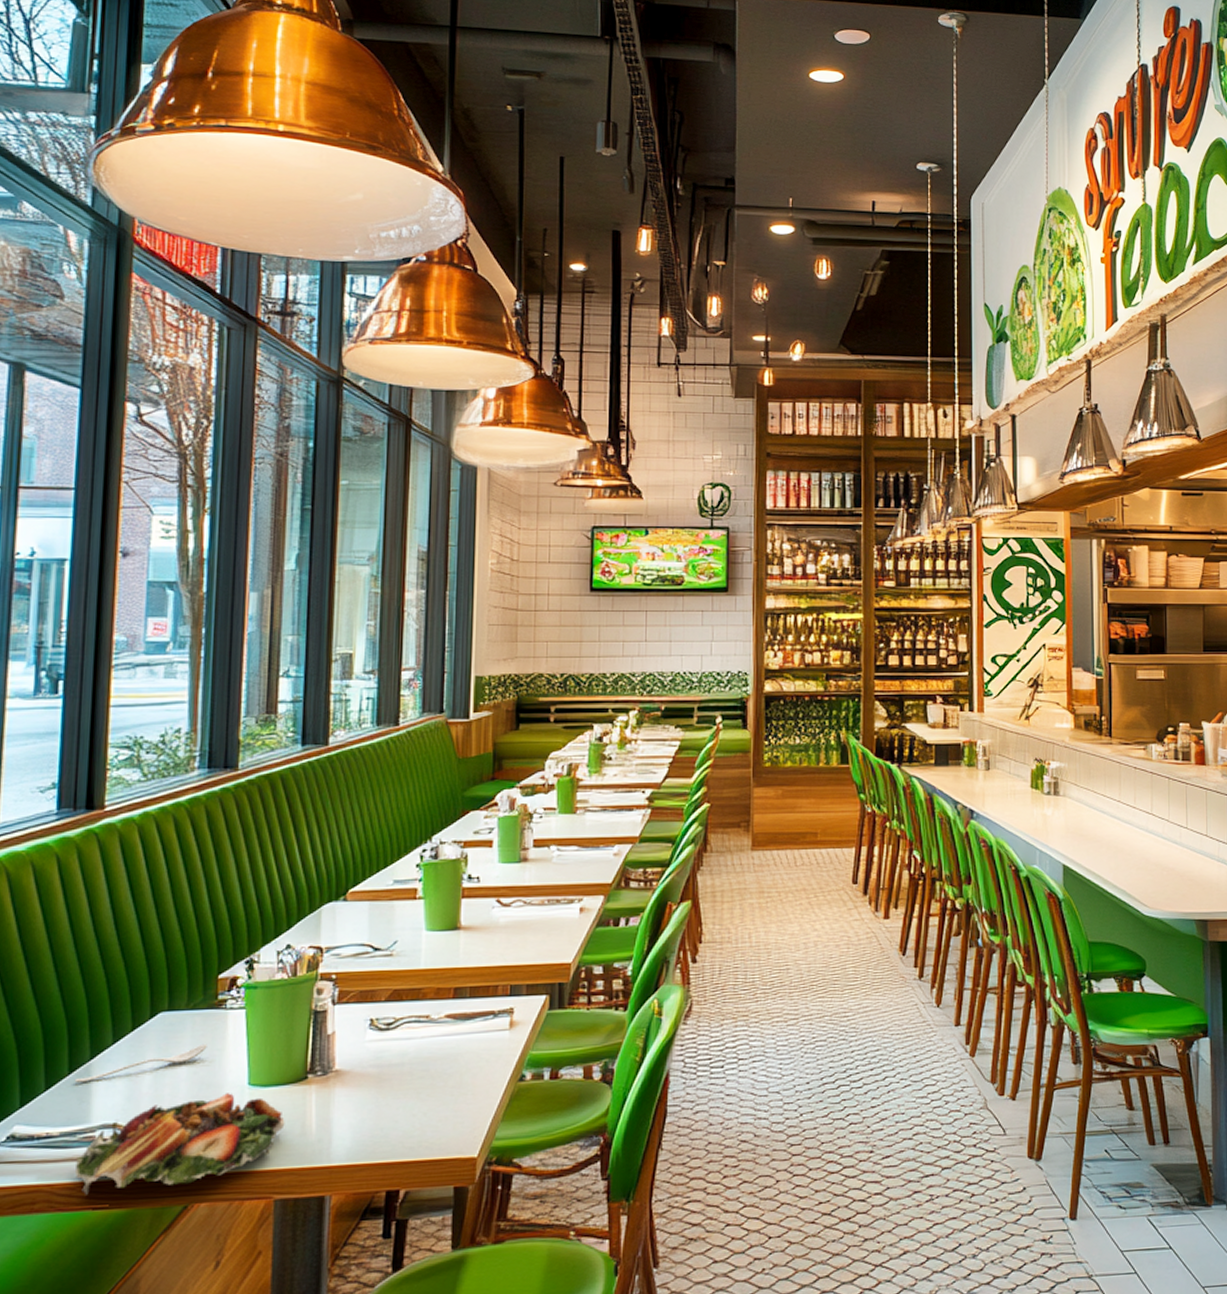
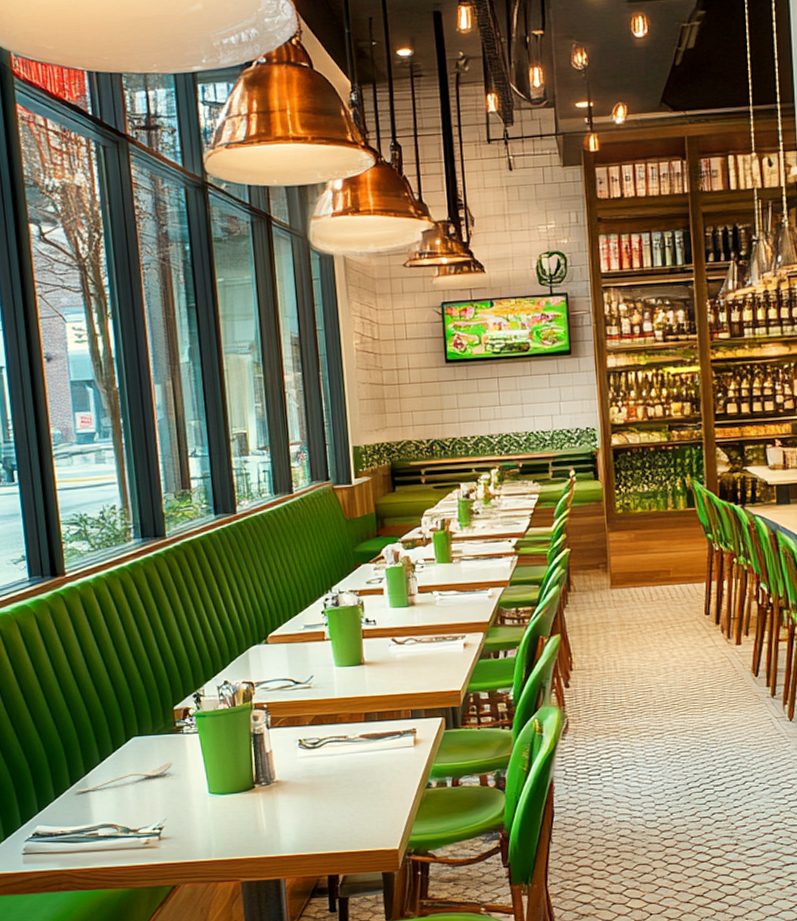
salad: present [74,1093,285,1195] -> none [86,799,242,878]

